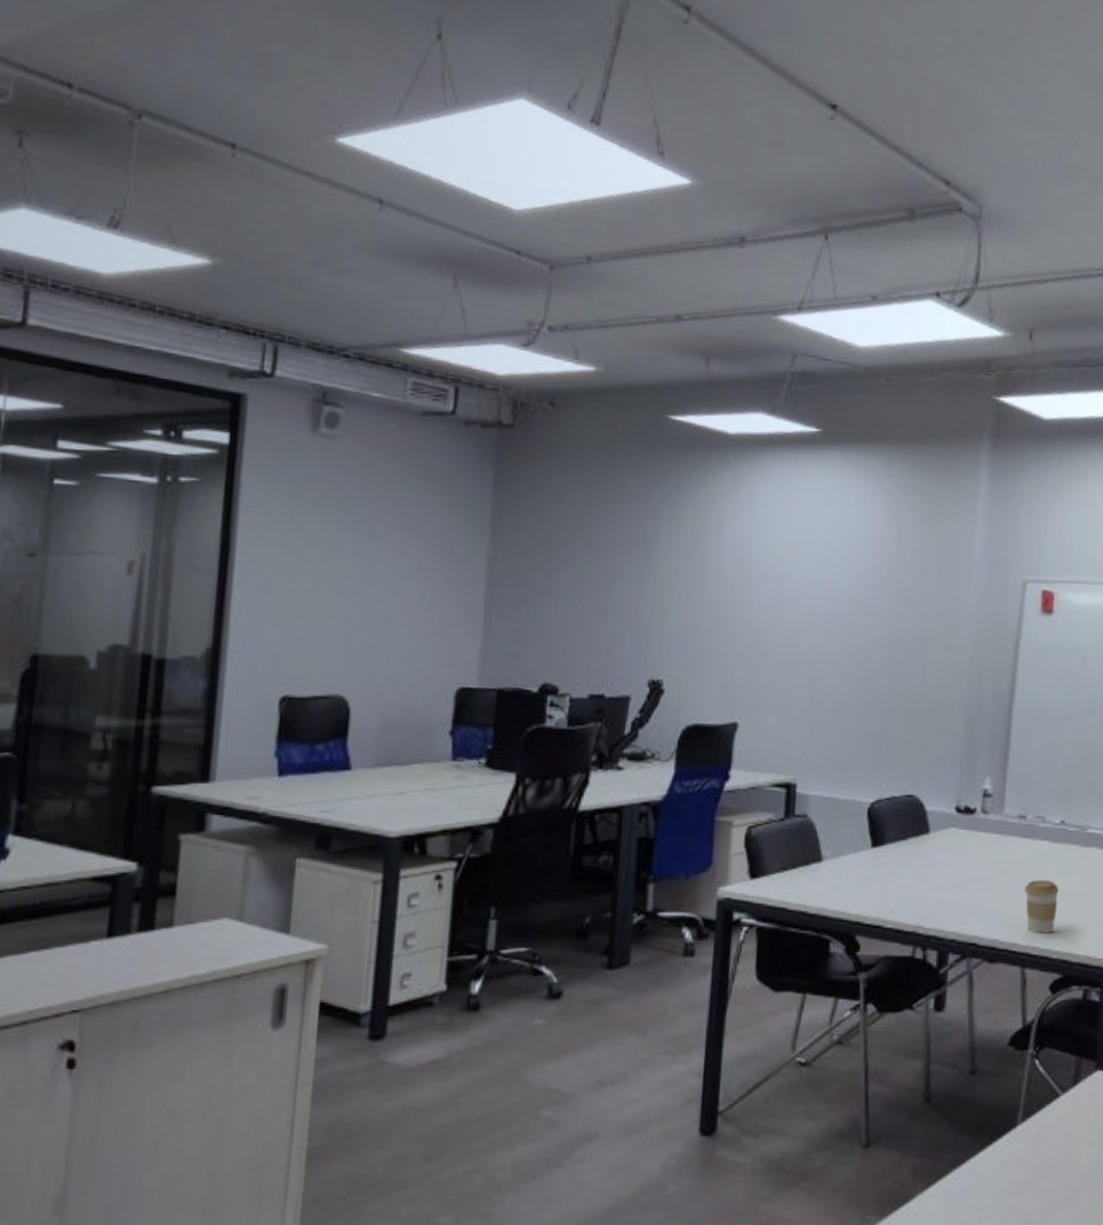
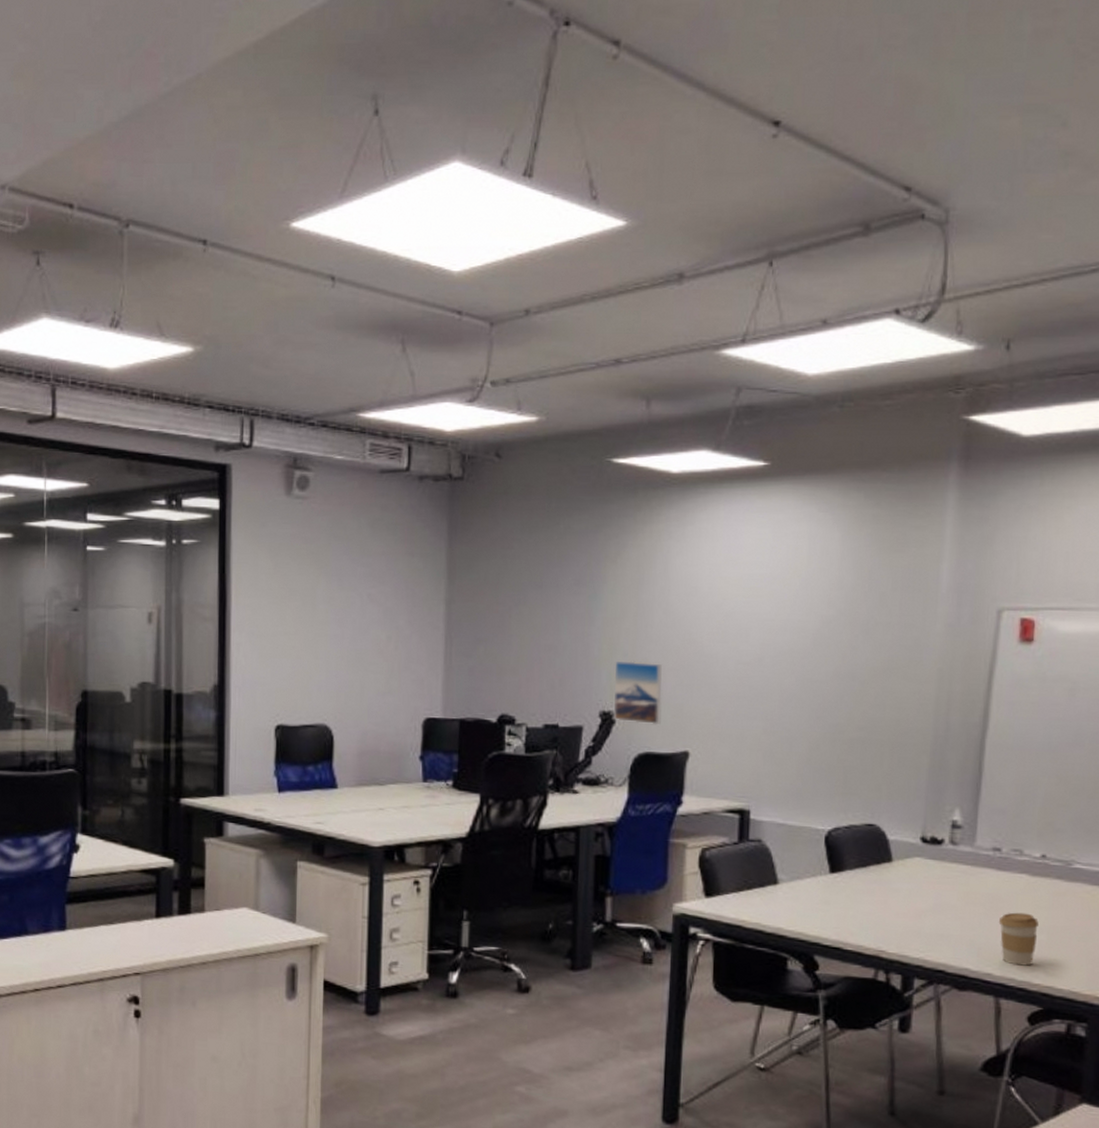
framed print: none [663,626,713,695] -> present [614,661,662,725]

